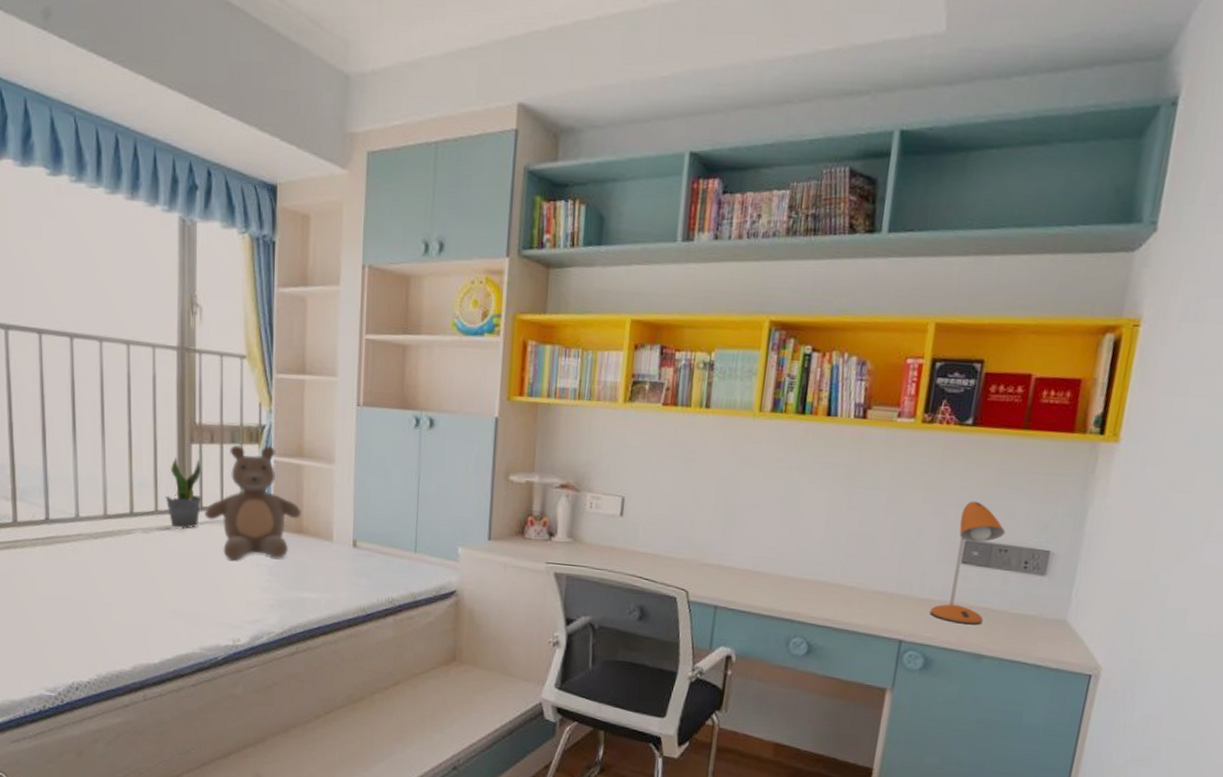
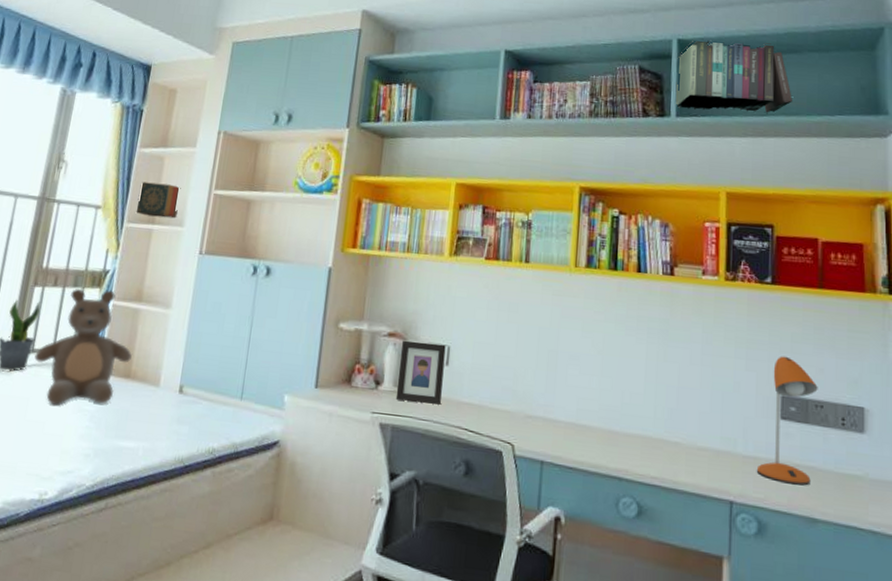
decorative box: none [284,327,329,368] -> present [136,182,181,219]
picture frame: none [570,491,621,554] -> present [395,340,446,405]
books: none [888,130,1030,225] -> present [675,40,792,113]

